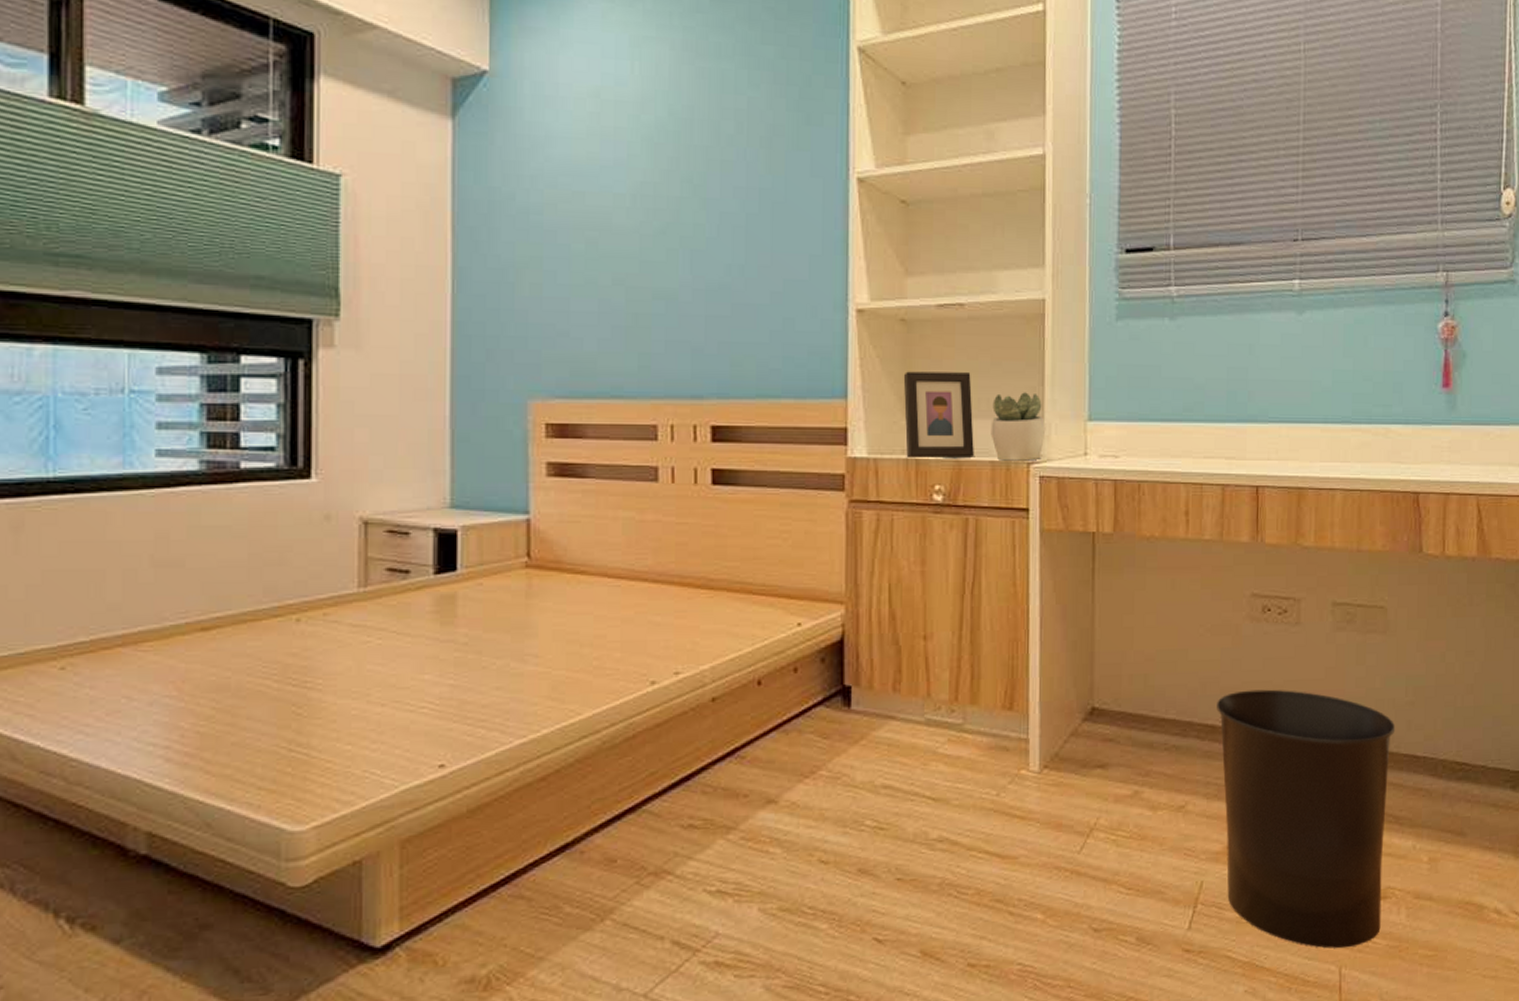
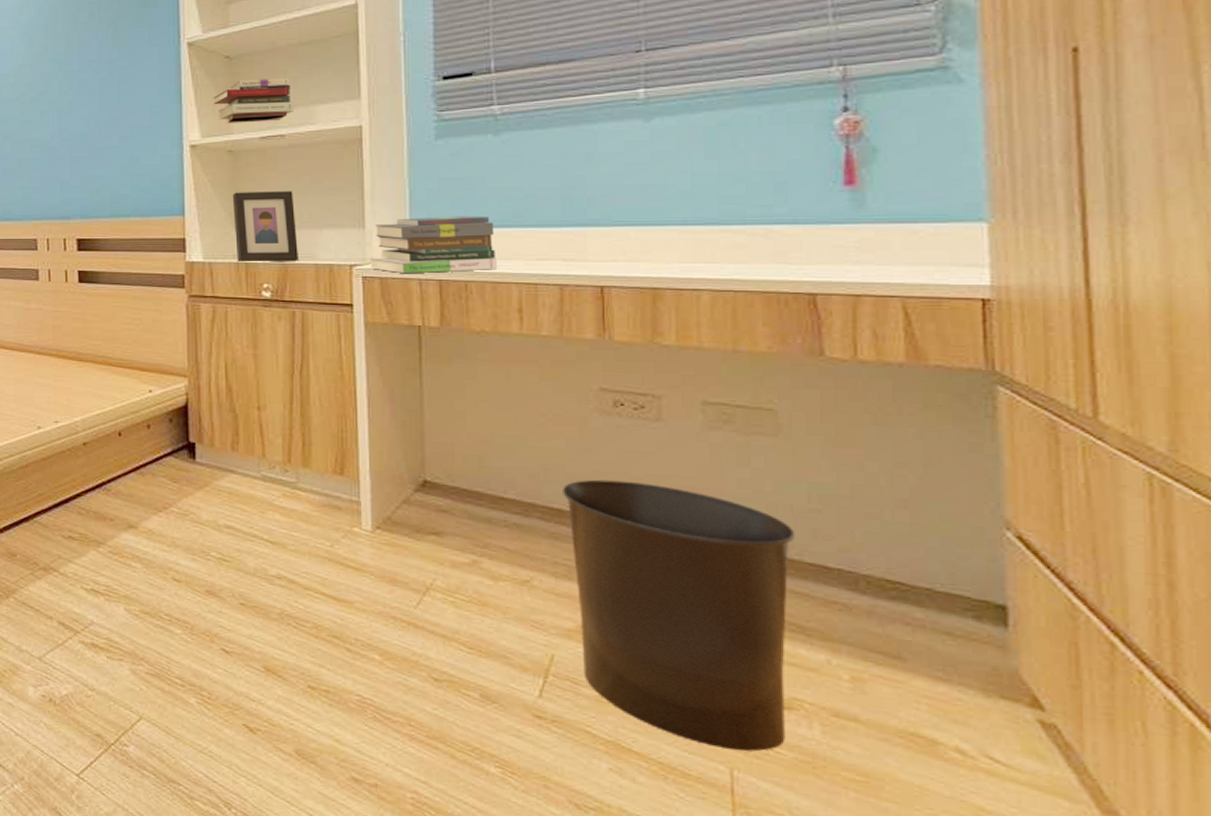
books: none [885,232,976,287] -> present [213,78,295,123]
succulent plant: present [990,392,1046,461] -> none [313,205,367,264]
books: none [1047,407,1168,473] -> present [369,216,497,274]

